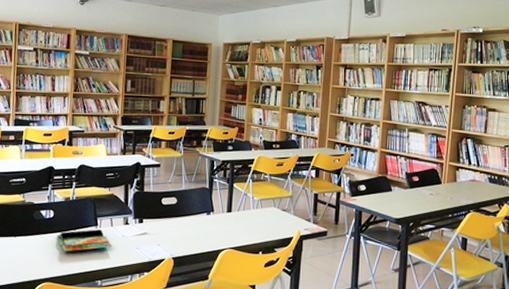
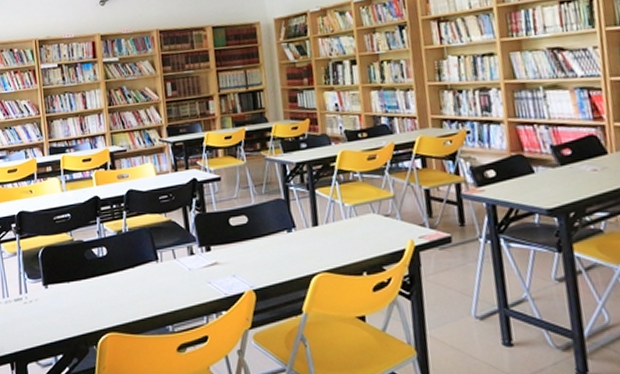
book: present [57,229,113,252] -> none [114,264,179,295]

